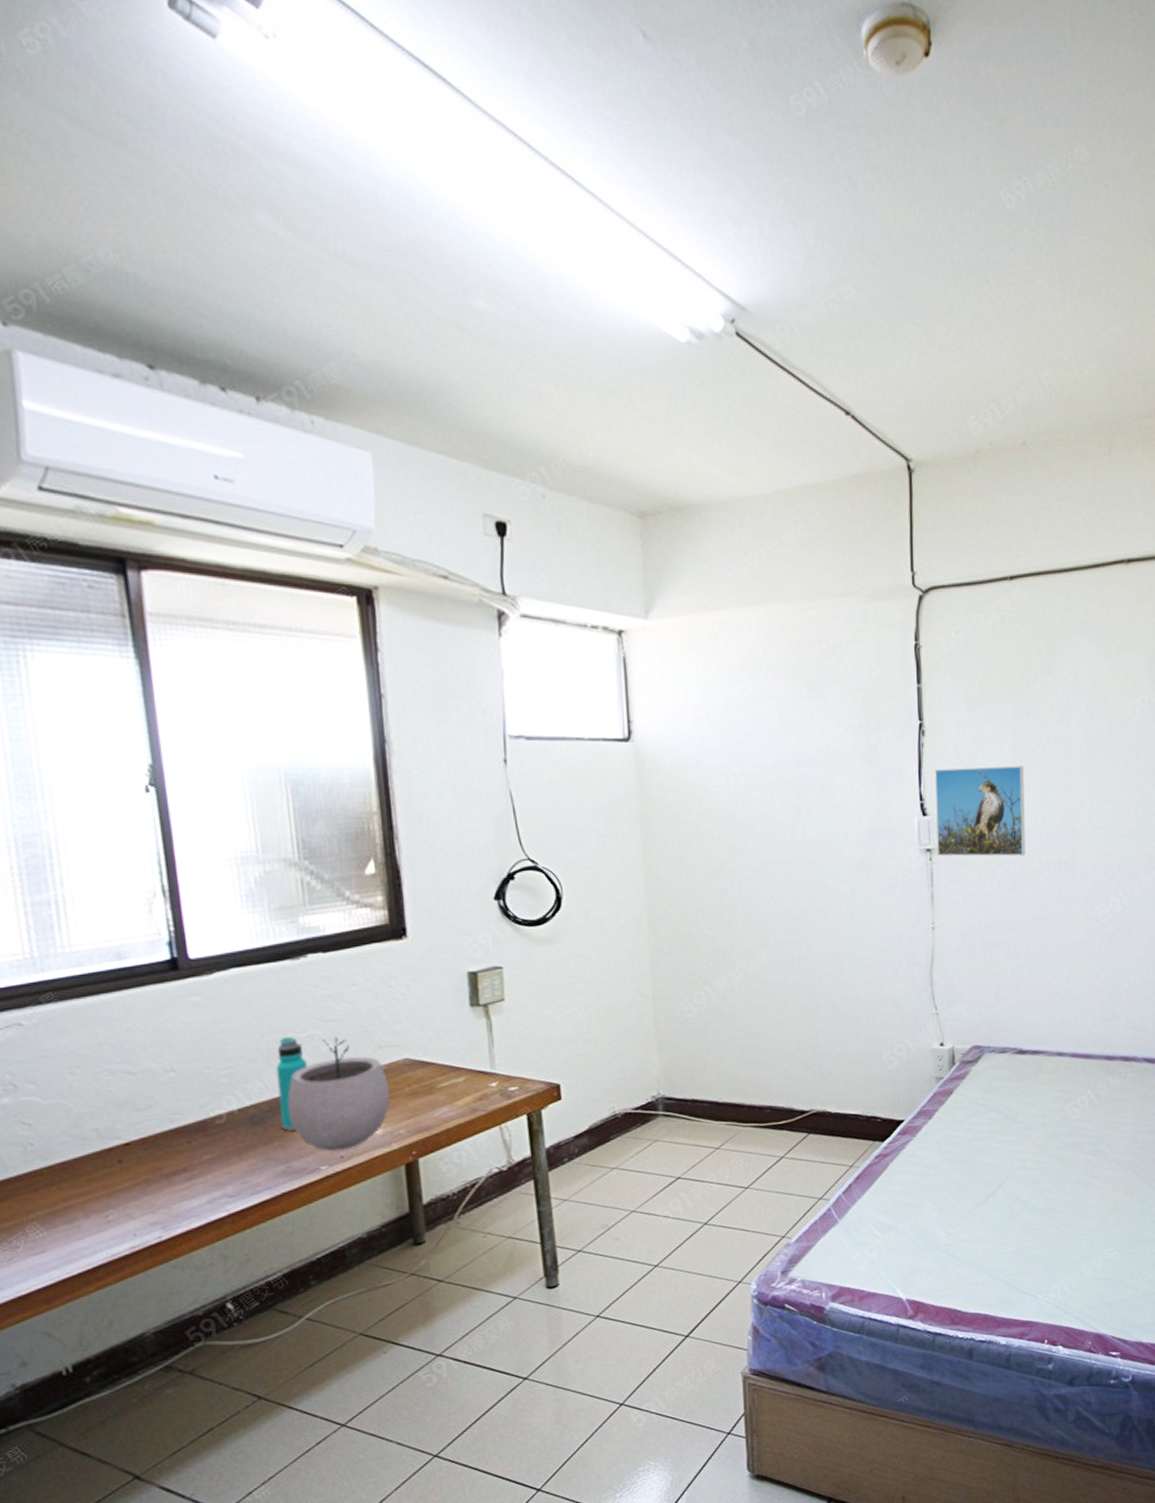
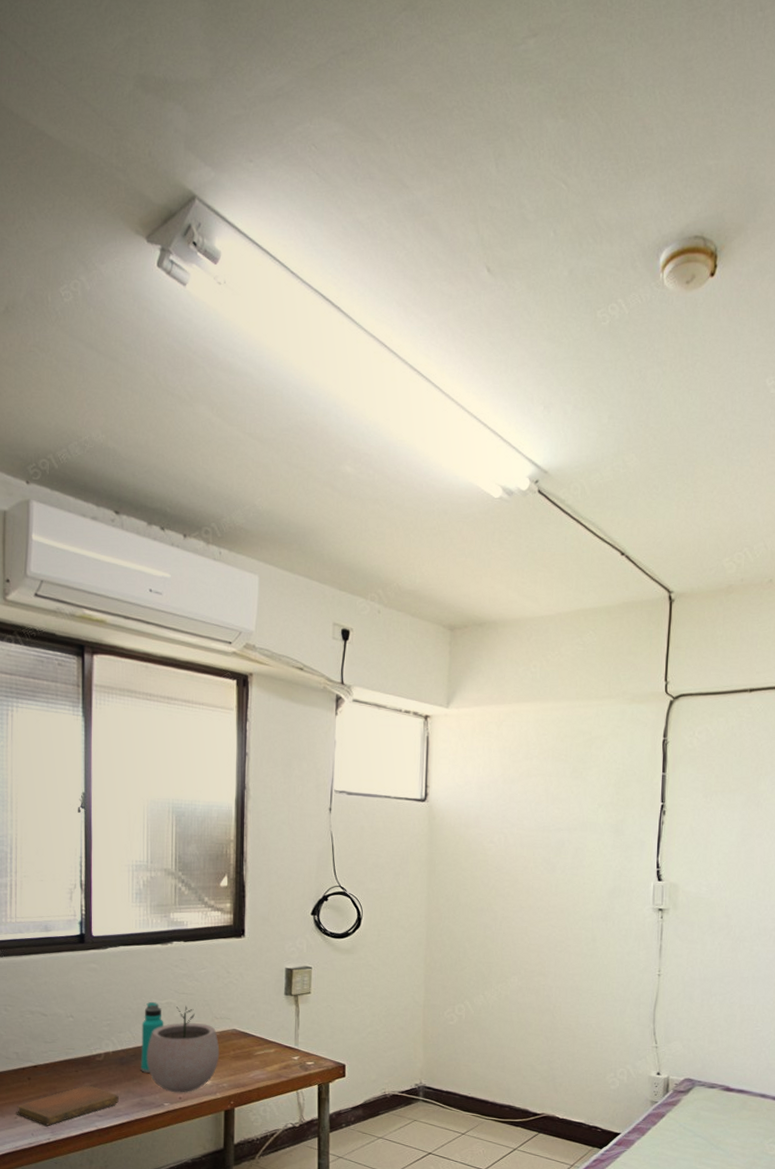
notebook: none [106,1158,255,1221] -> present [16,1085,119,1126]
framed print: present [935,766,1026,857] -> none [668,844,749,922]

